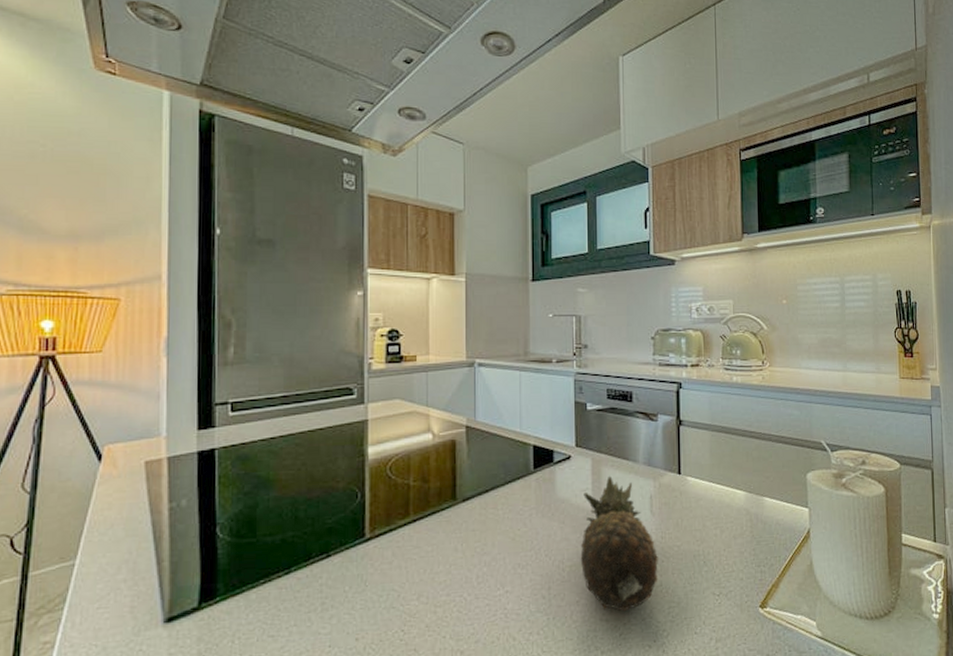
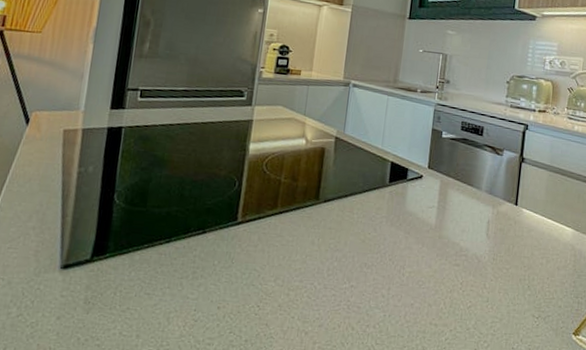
fruit: present [580,475,659,612] -> none [419,197,489,320]

